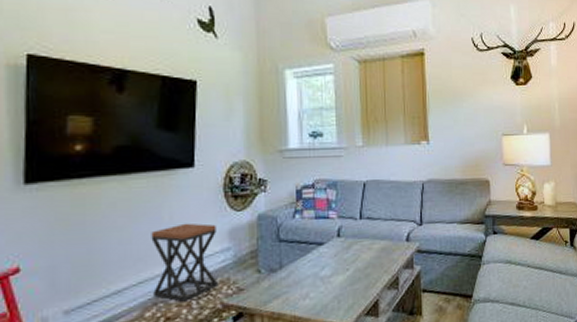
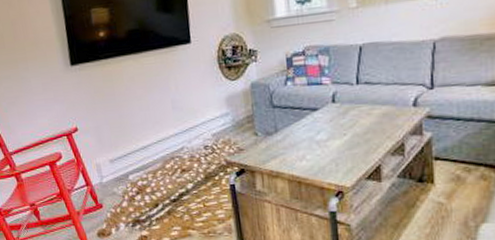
stool: present [151,223,219,302] -> none [162,92,222,158]

